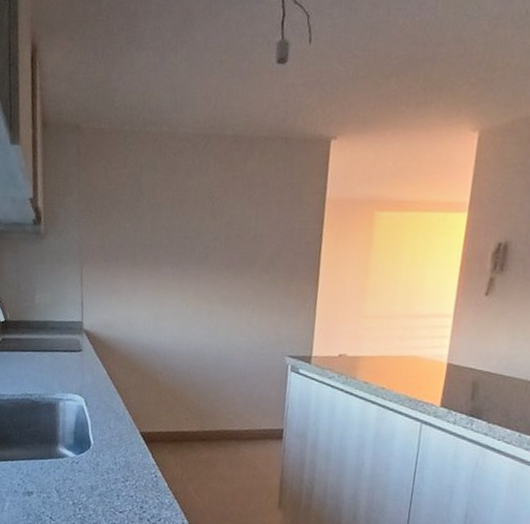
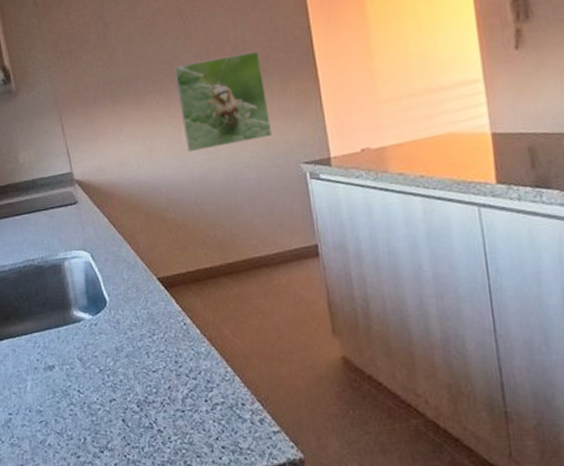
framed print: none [191,244,273,327] -> present [174,51,271,153]

